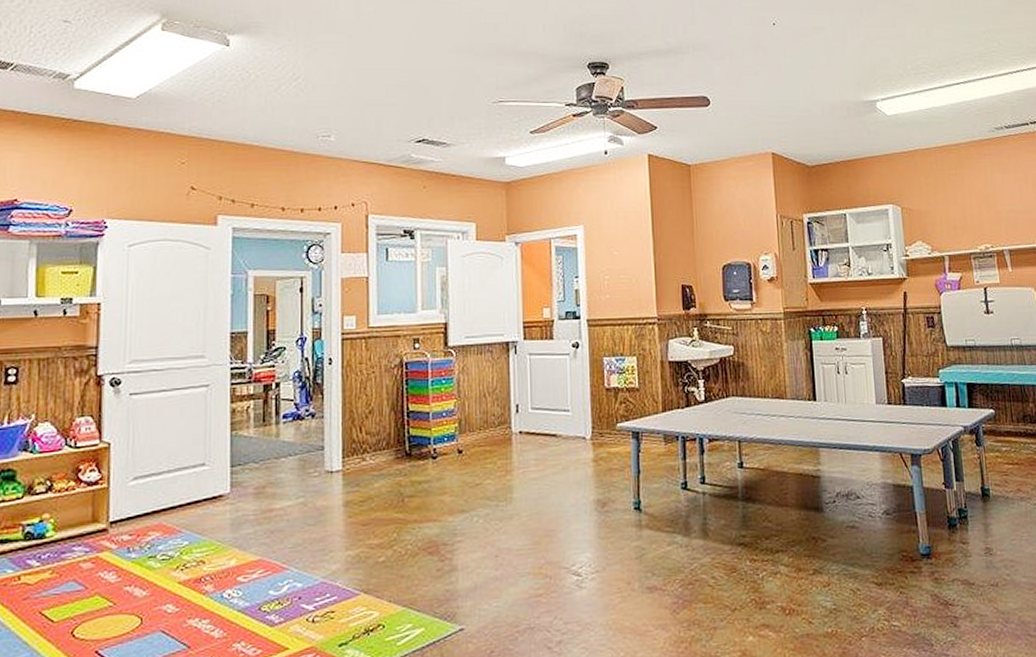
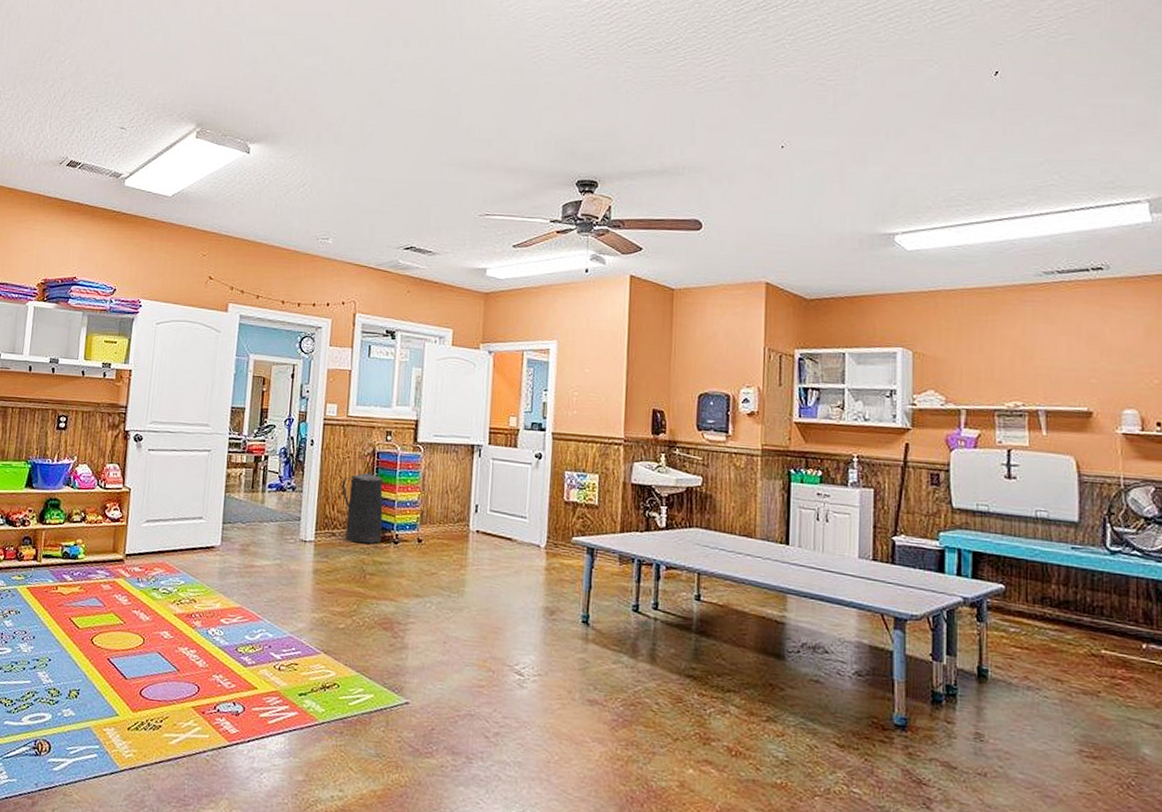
trash can: none [368,385,417,465] -> present [341,471,383,545]

